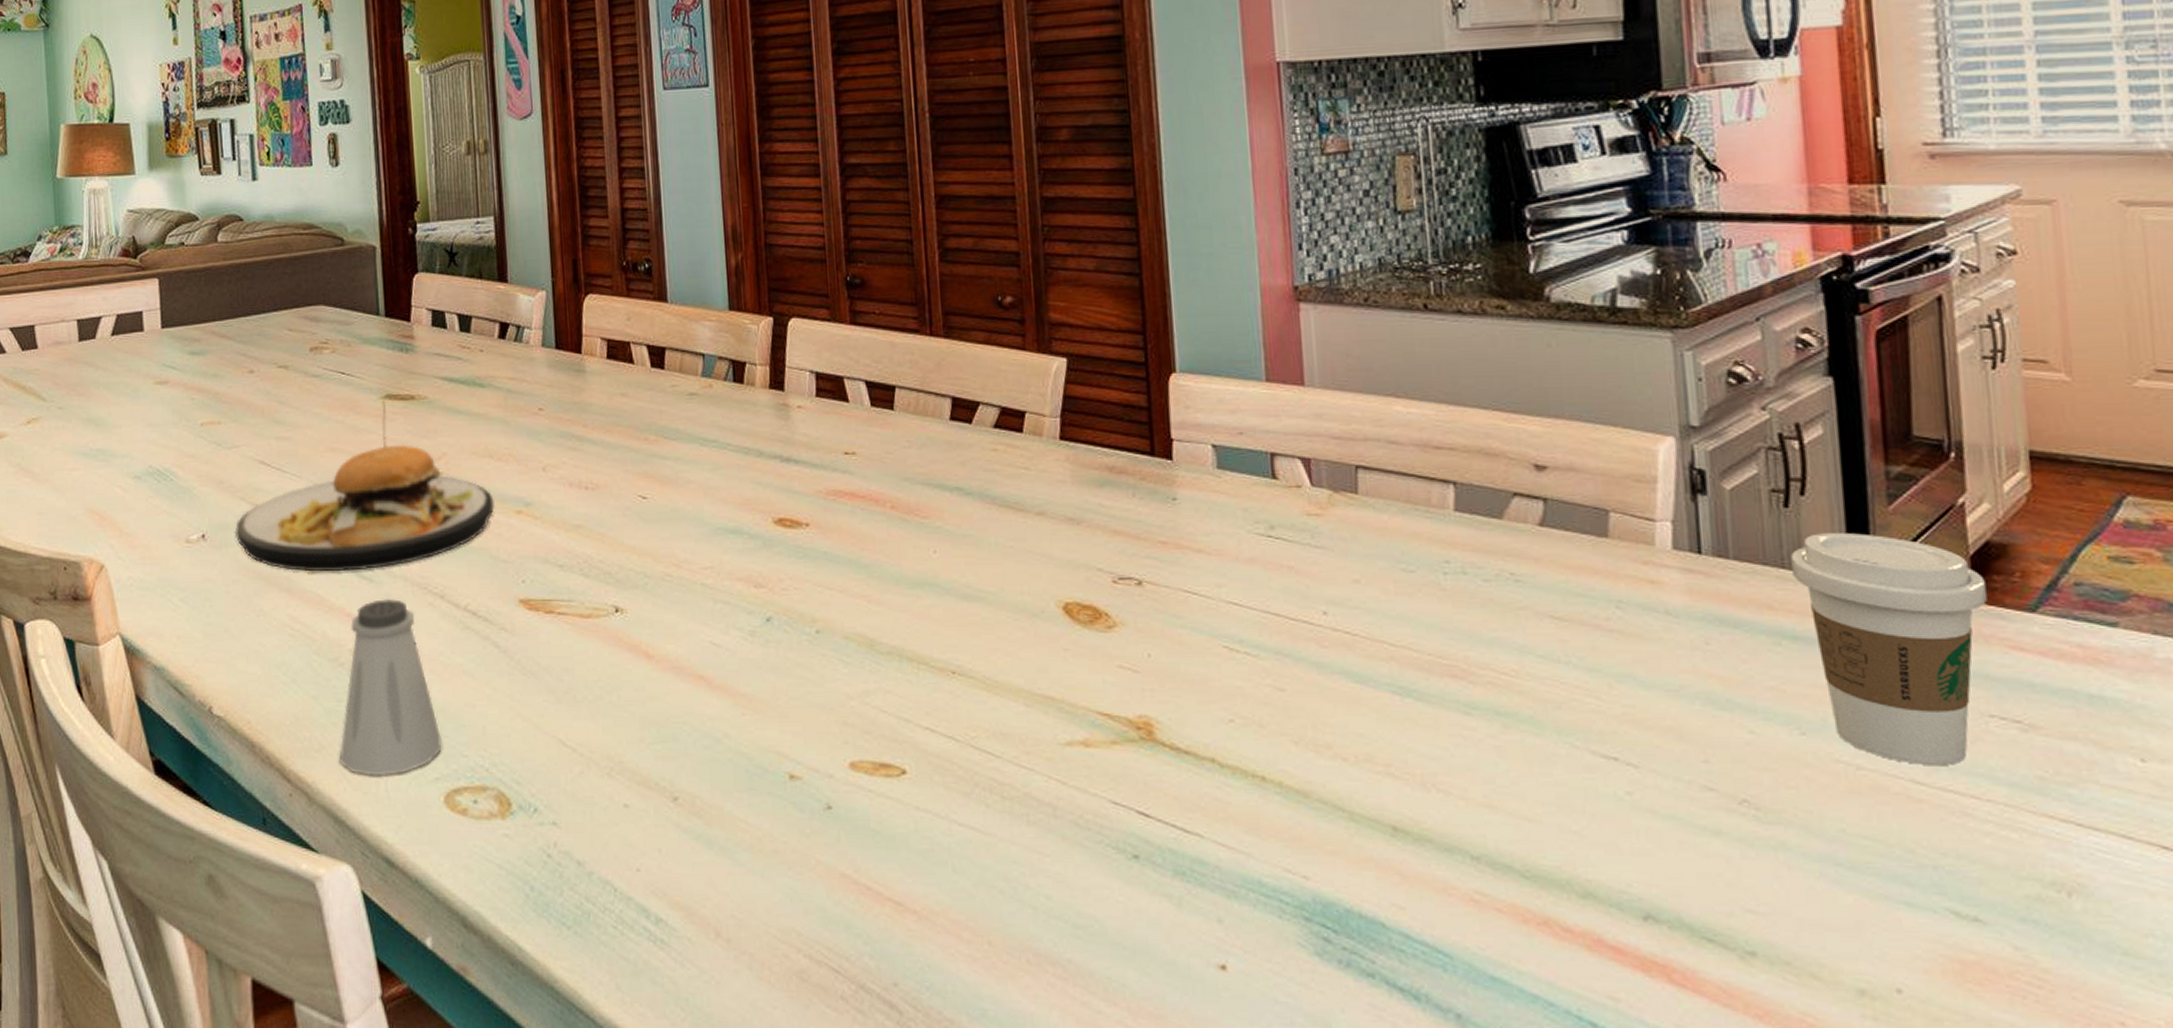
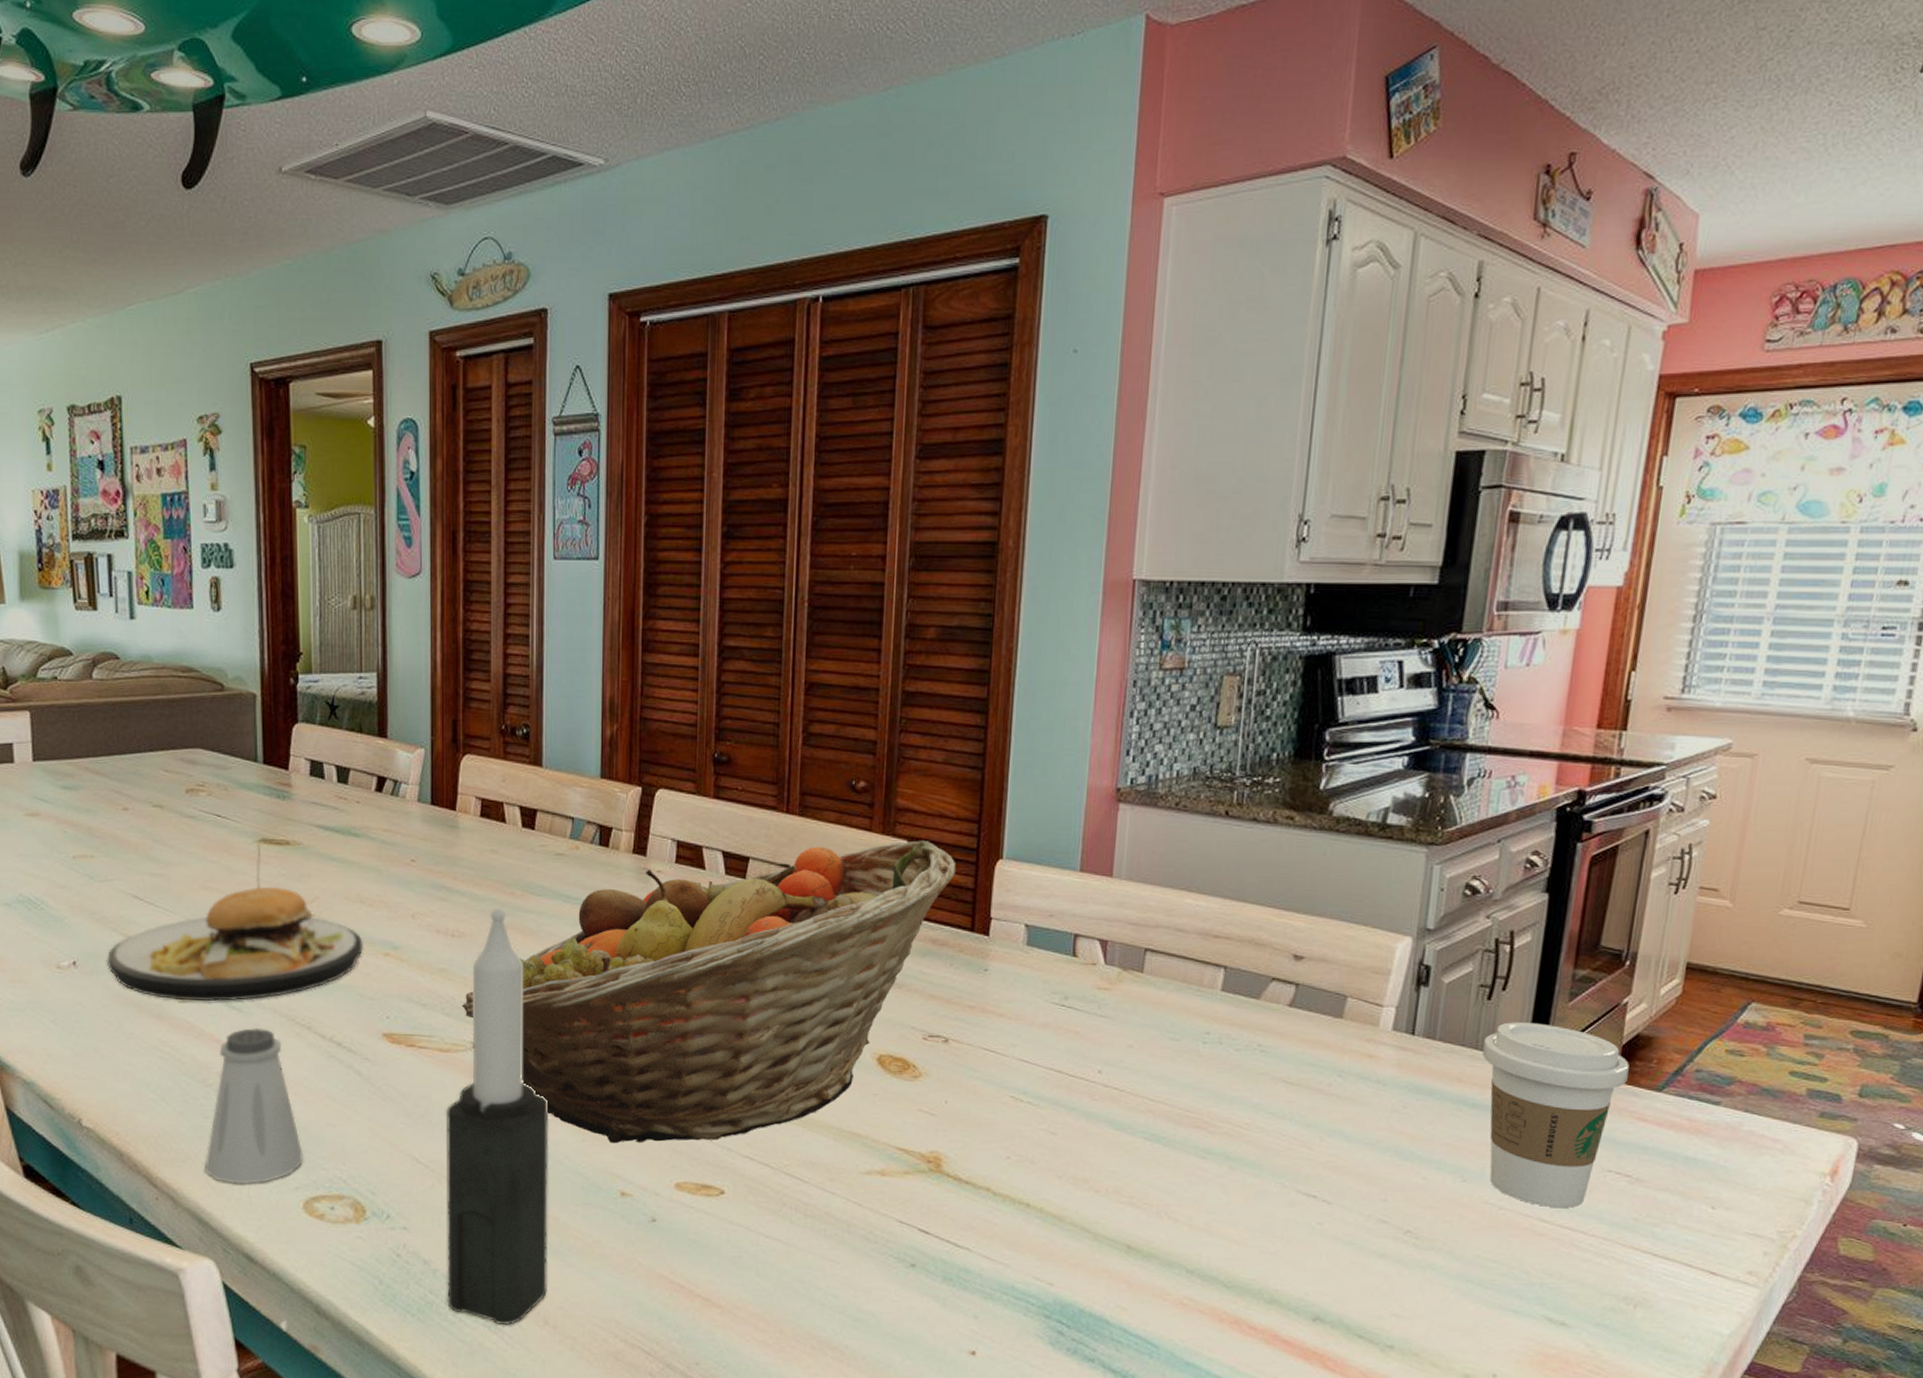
candle: none [590,455,716,939] -> present [445,907,549,1326]
fruit basket: none [600,355,1125,717] -> present [461,839,956,1144]

